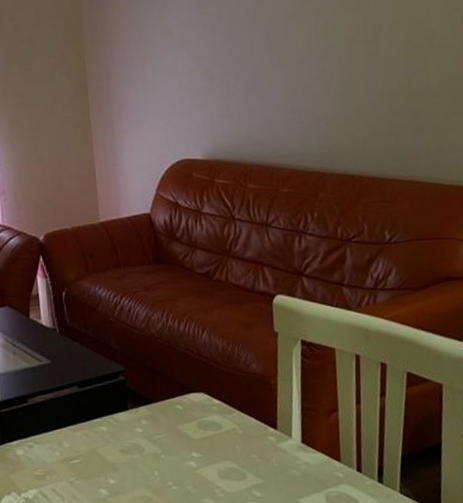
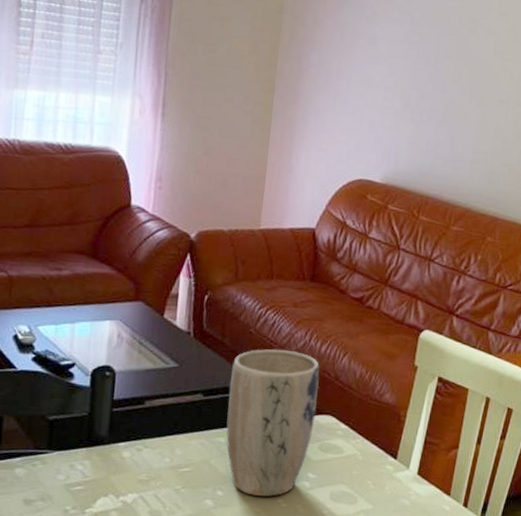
plant pot: none [100,333,188,482] -> present [226,349,320,497]

